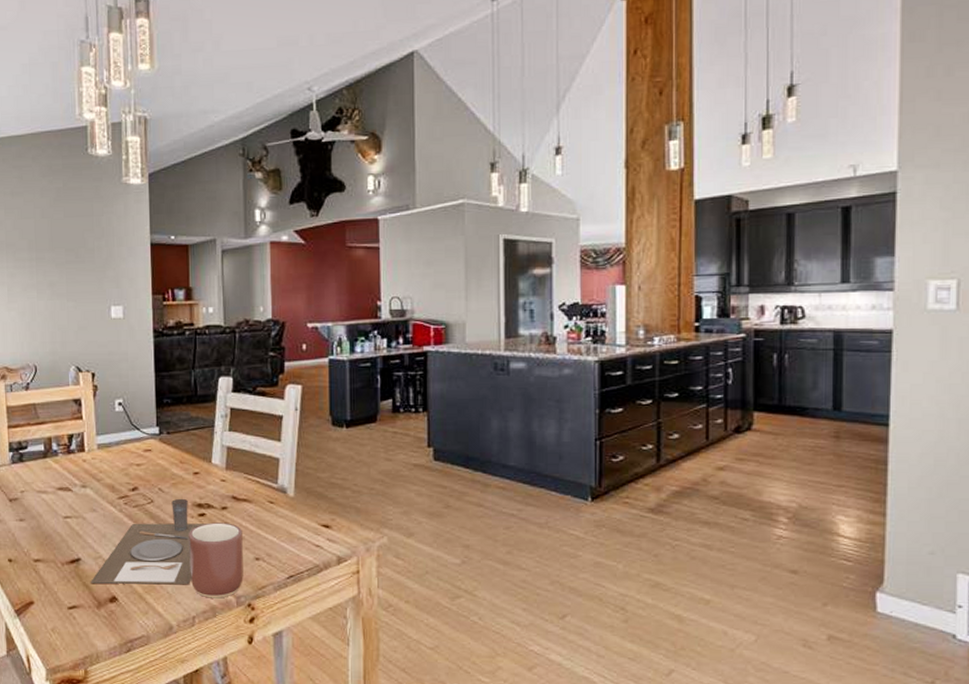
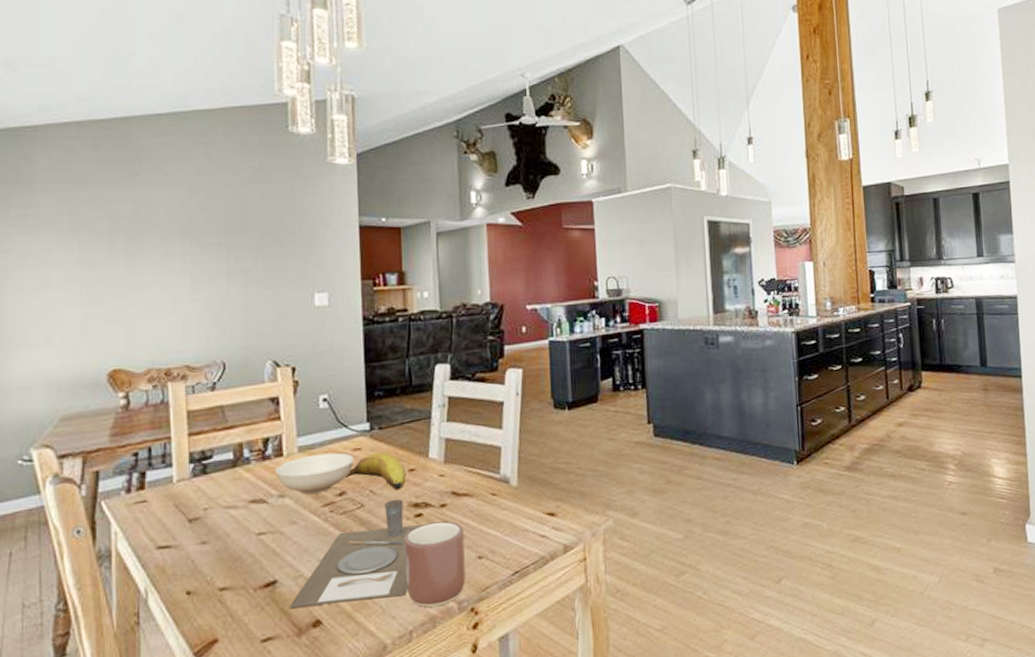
bowl: none [78,452,145,486] -> present [275,453,354,494]
fruit: none [138,455,191,490] -> present [346,452,406,490]

